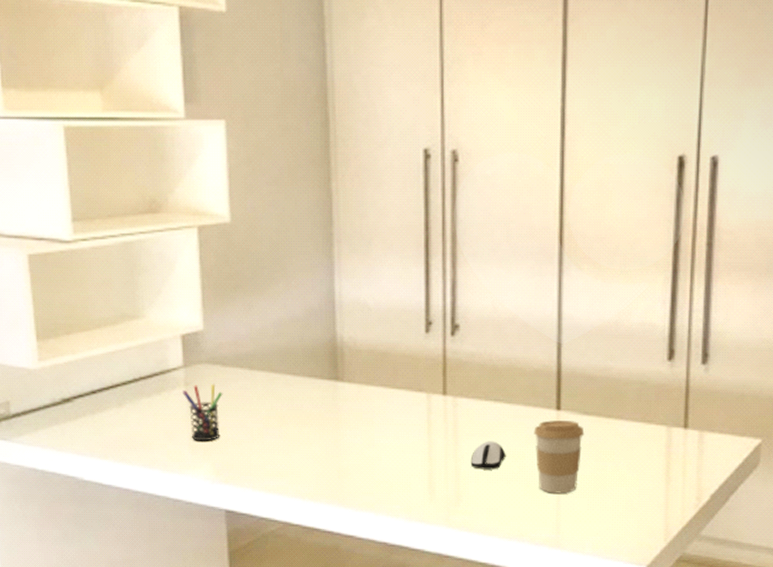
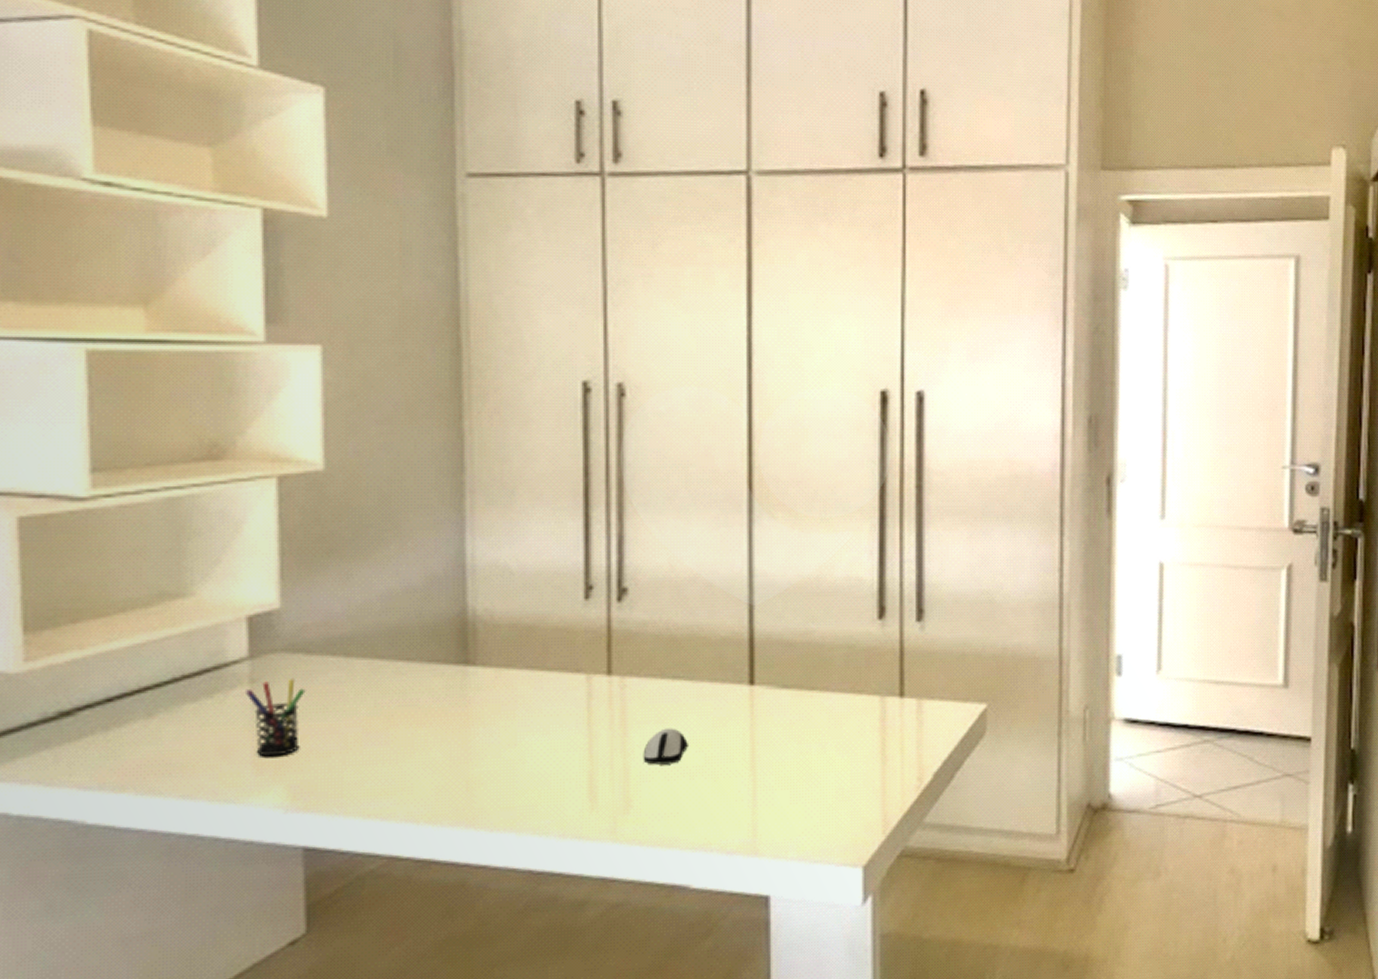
coffee cup: present [534,420,585,494] -> none [722,697,784,788]

